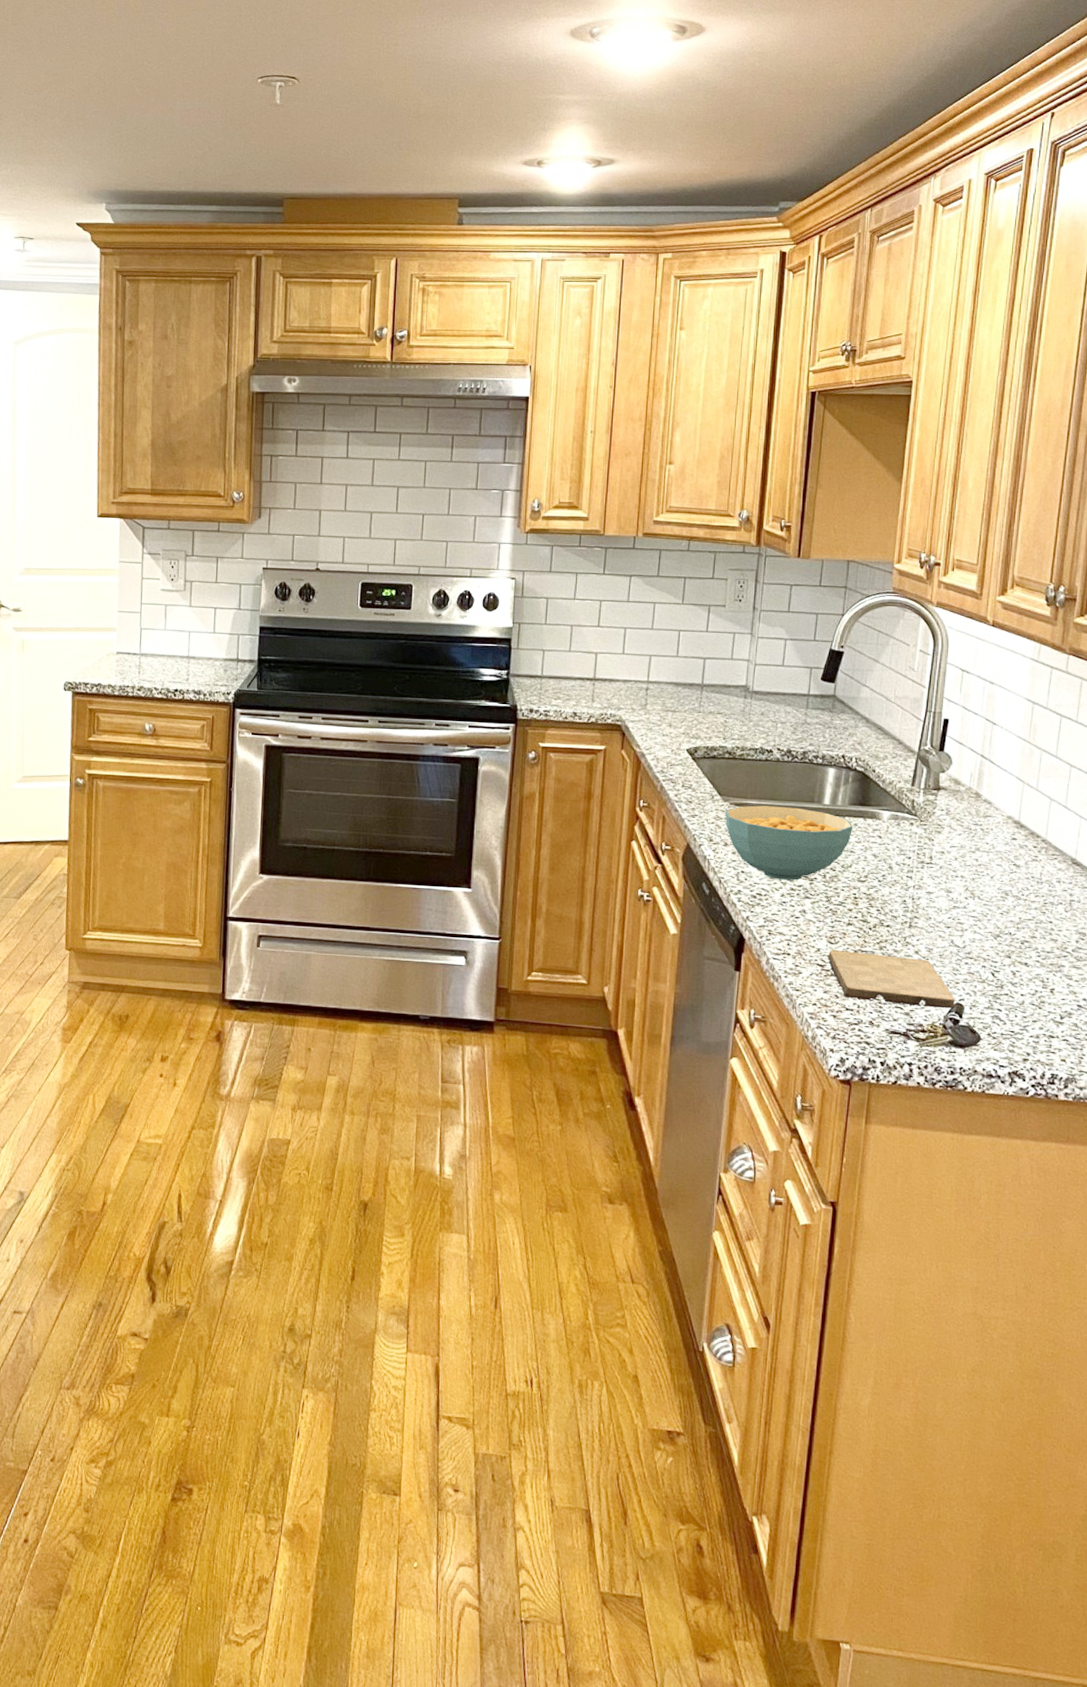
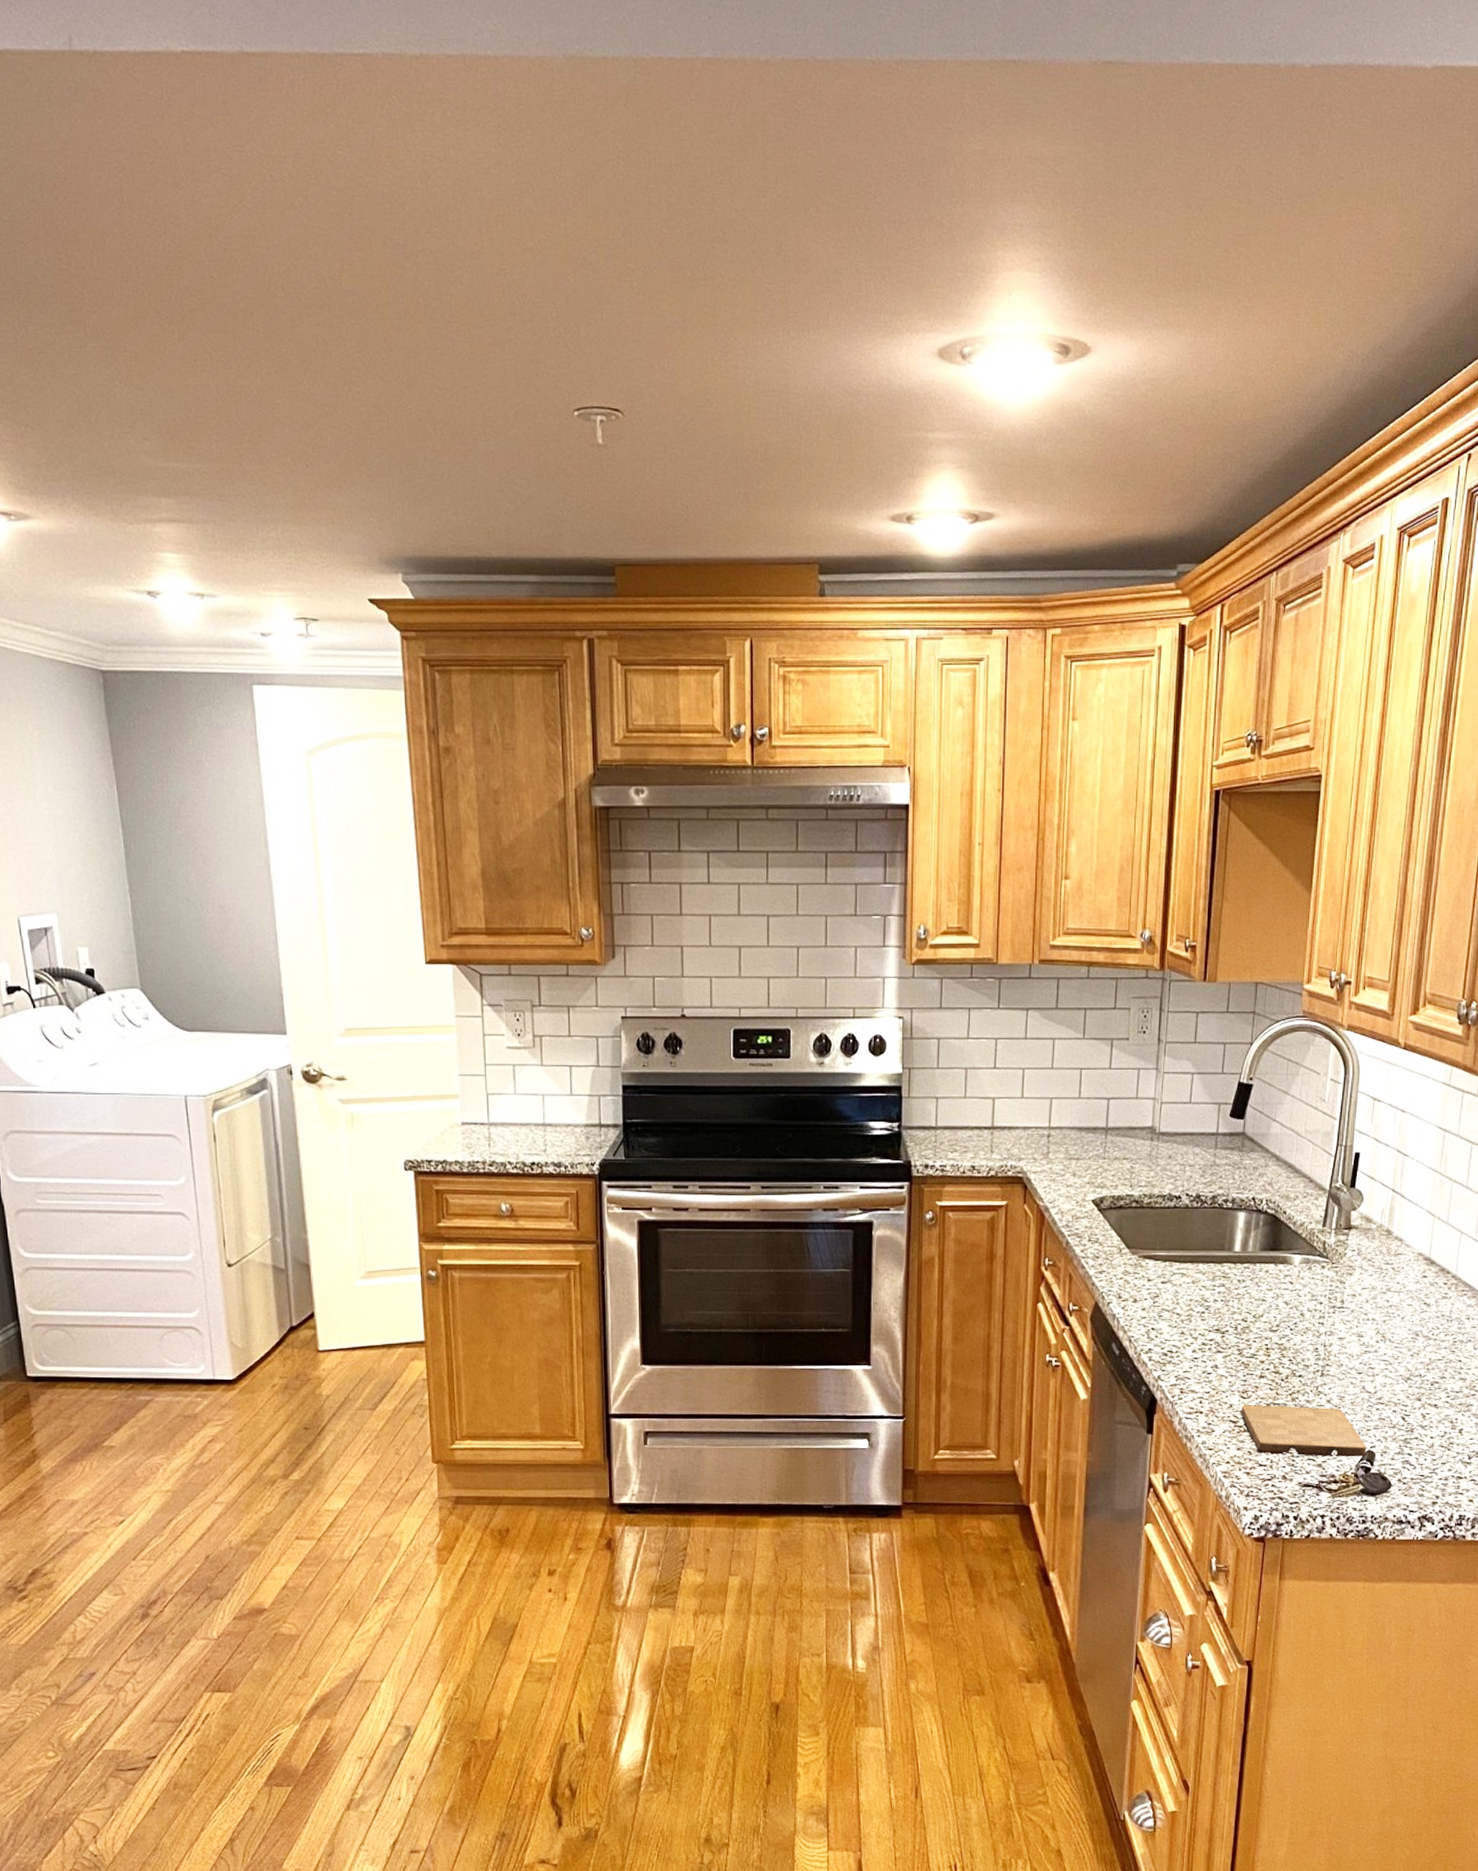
cereal bowl: present [725,805,854,881] -> none [1133,1256,1265,1335]

